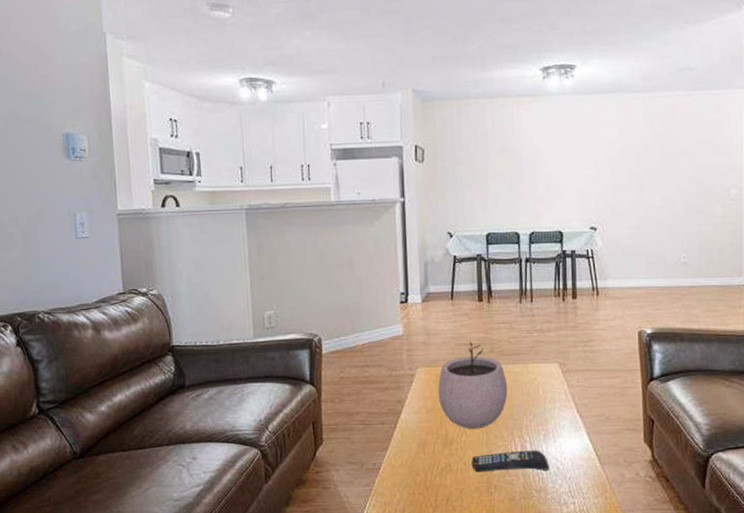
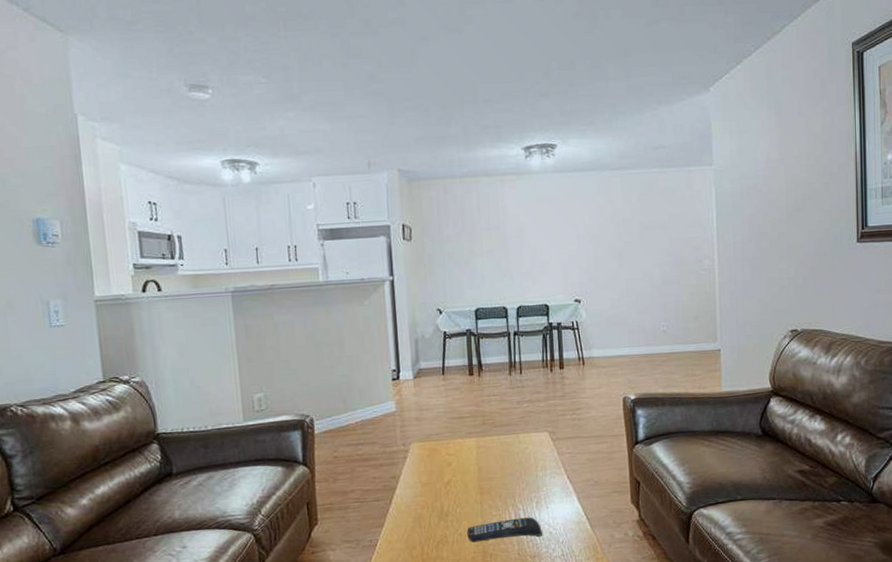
plant pot: present [438,341,508,429] -> none [432,414,501,501]

